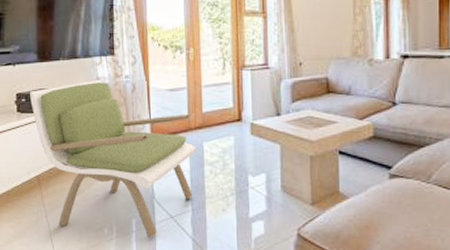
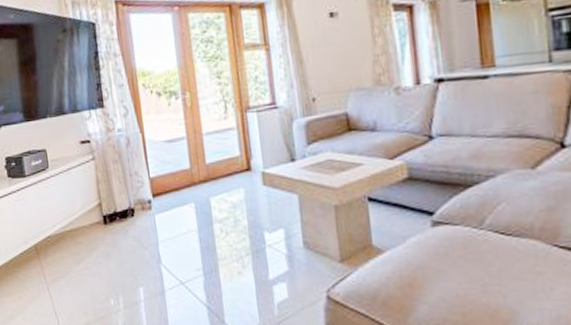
armchair: present [30,79,197,238] -> none [19,135,204,307]

